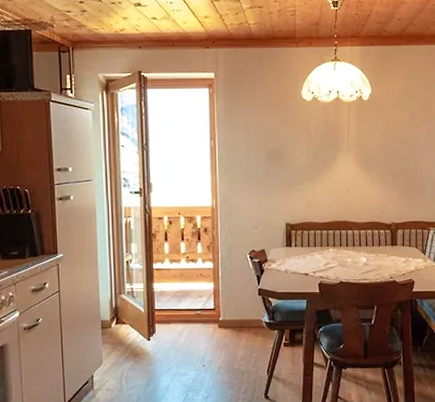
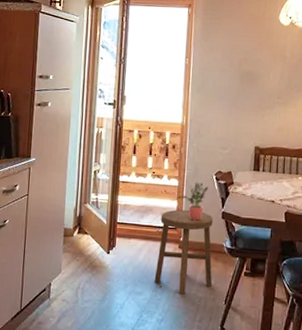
stool: none [197,291,254,370] -> present [154,209,213,294]
potted plant: none [213,263,243,300] -> present [177,182,208,221]

